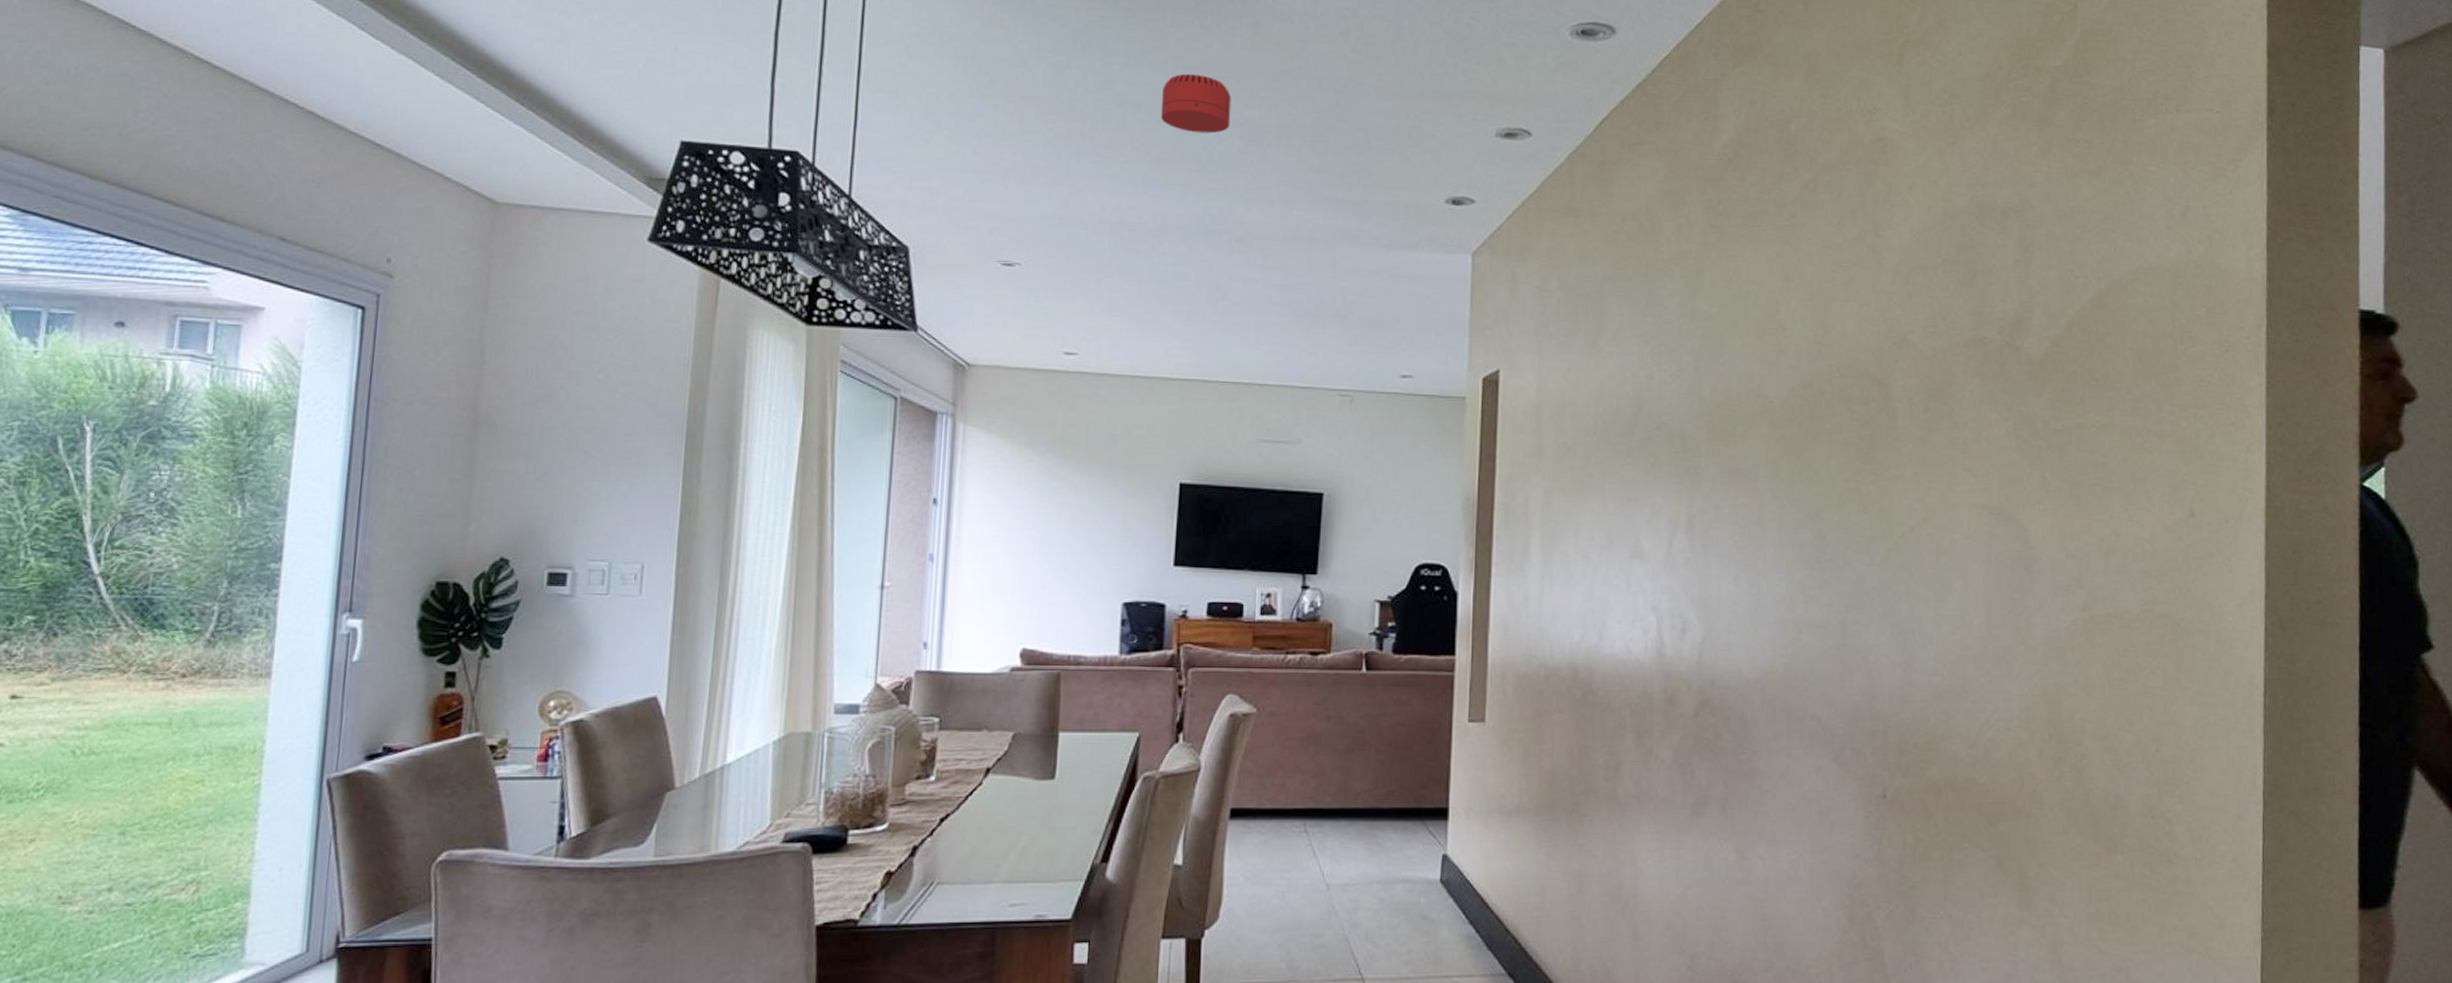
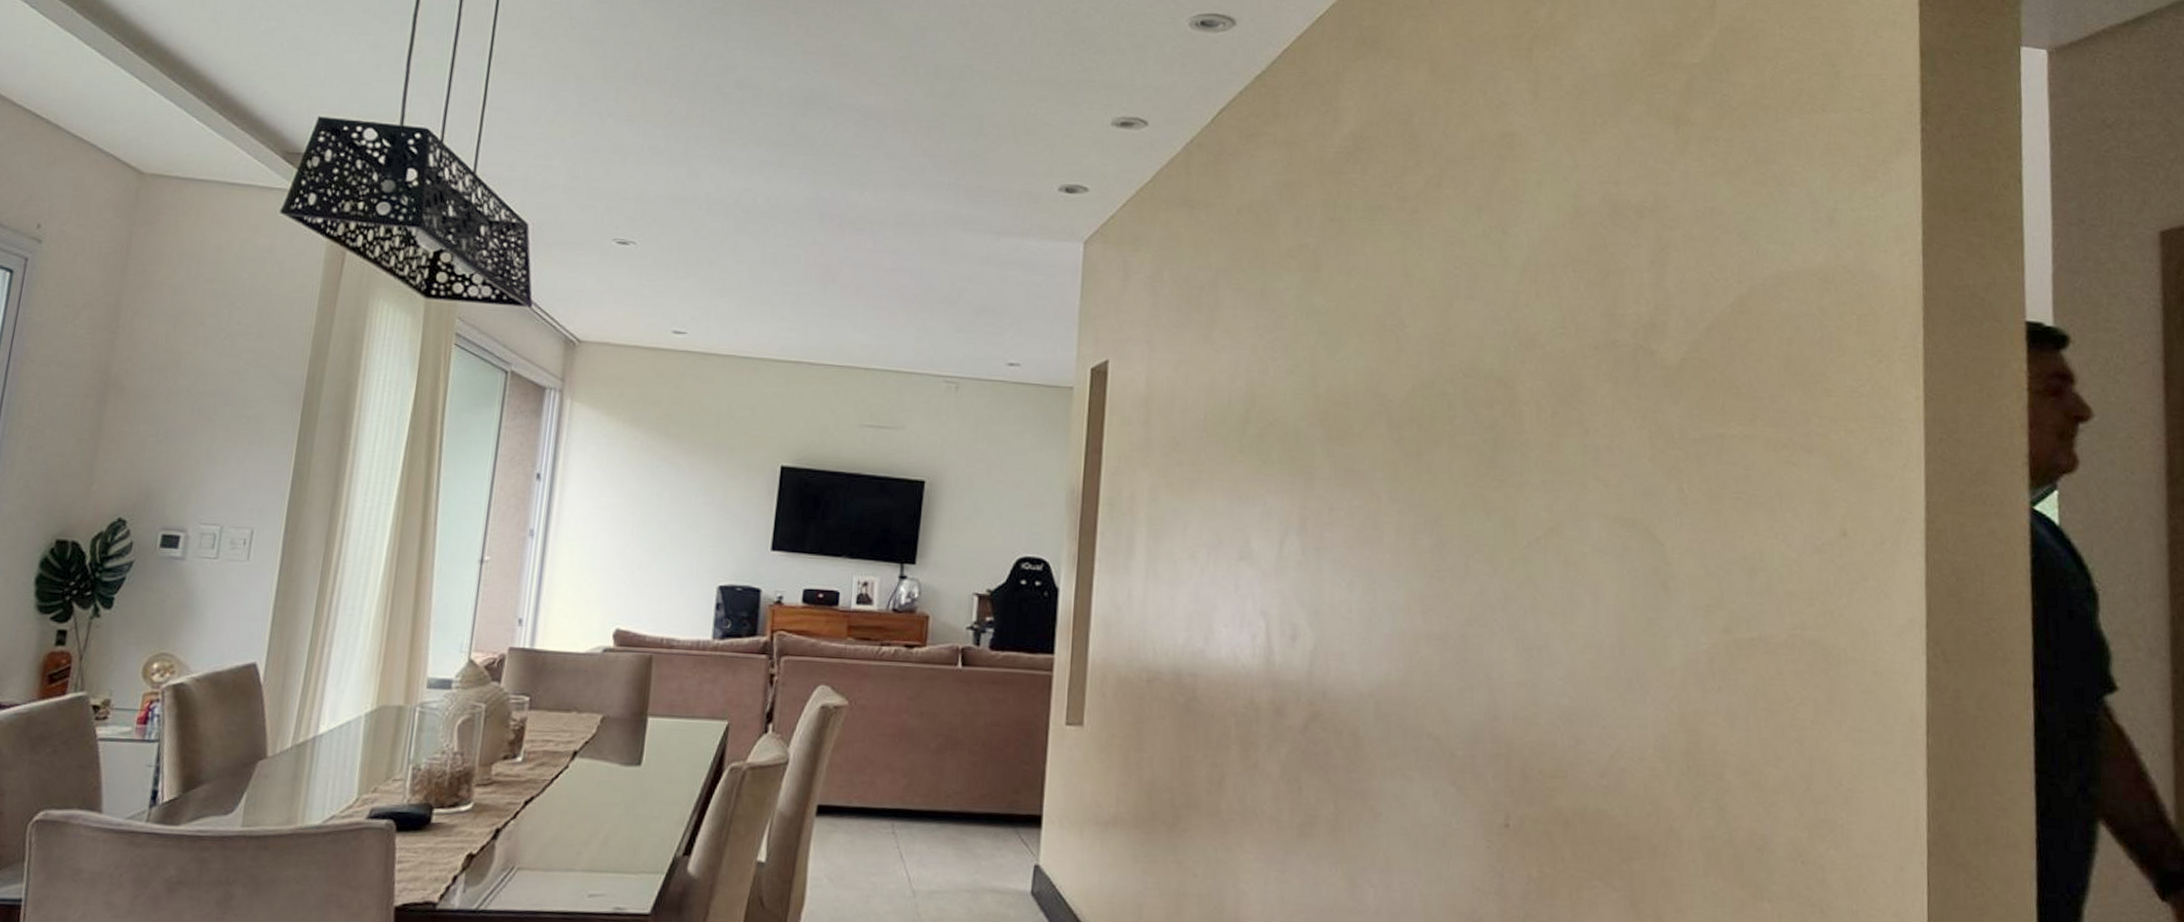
smoke detector: present [1160,73,1232,134] -> none [779,59,849,118]

